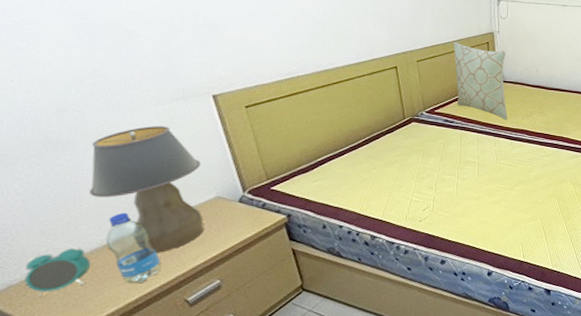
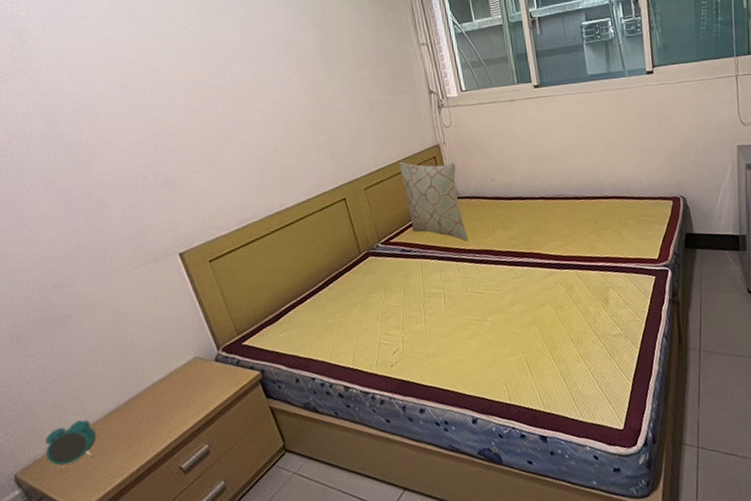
table lamp: present [89,126,205,253] -> none [85,290,188,421]
bottle: present [105,212,162,284] -> none [105,380,155,453]

